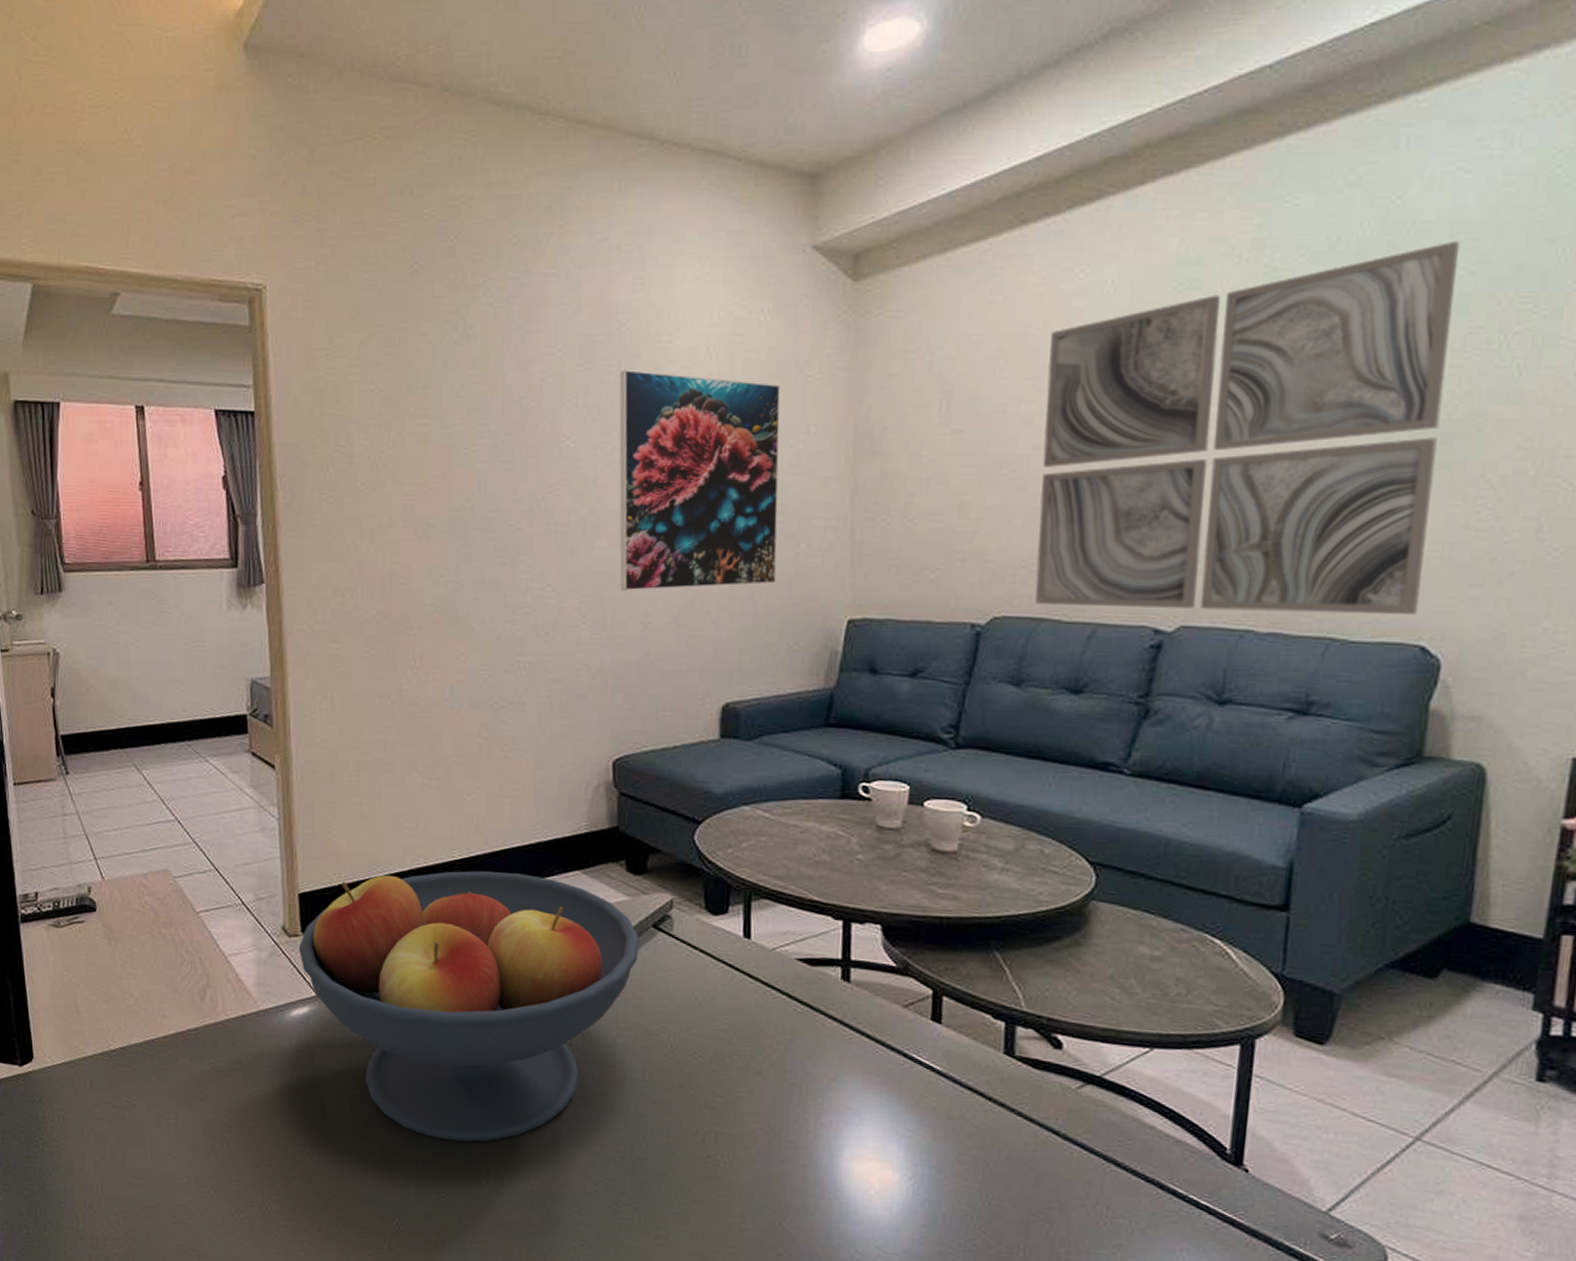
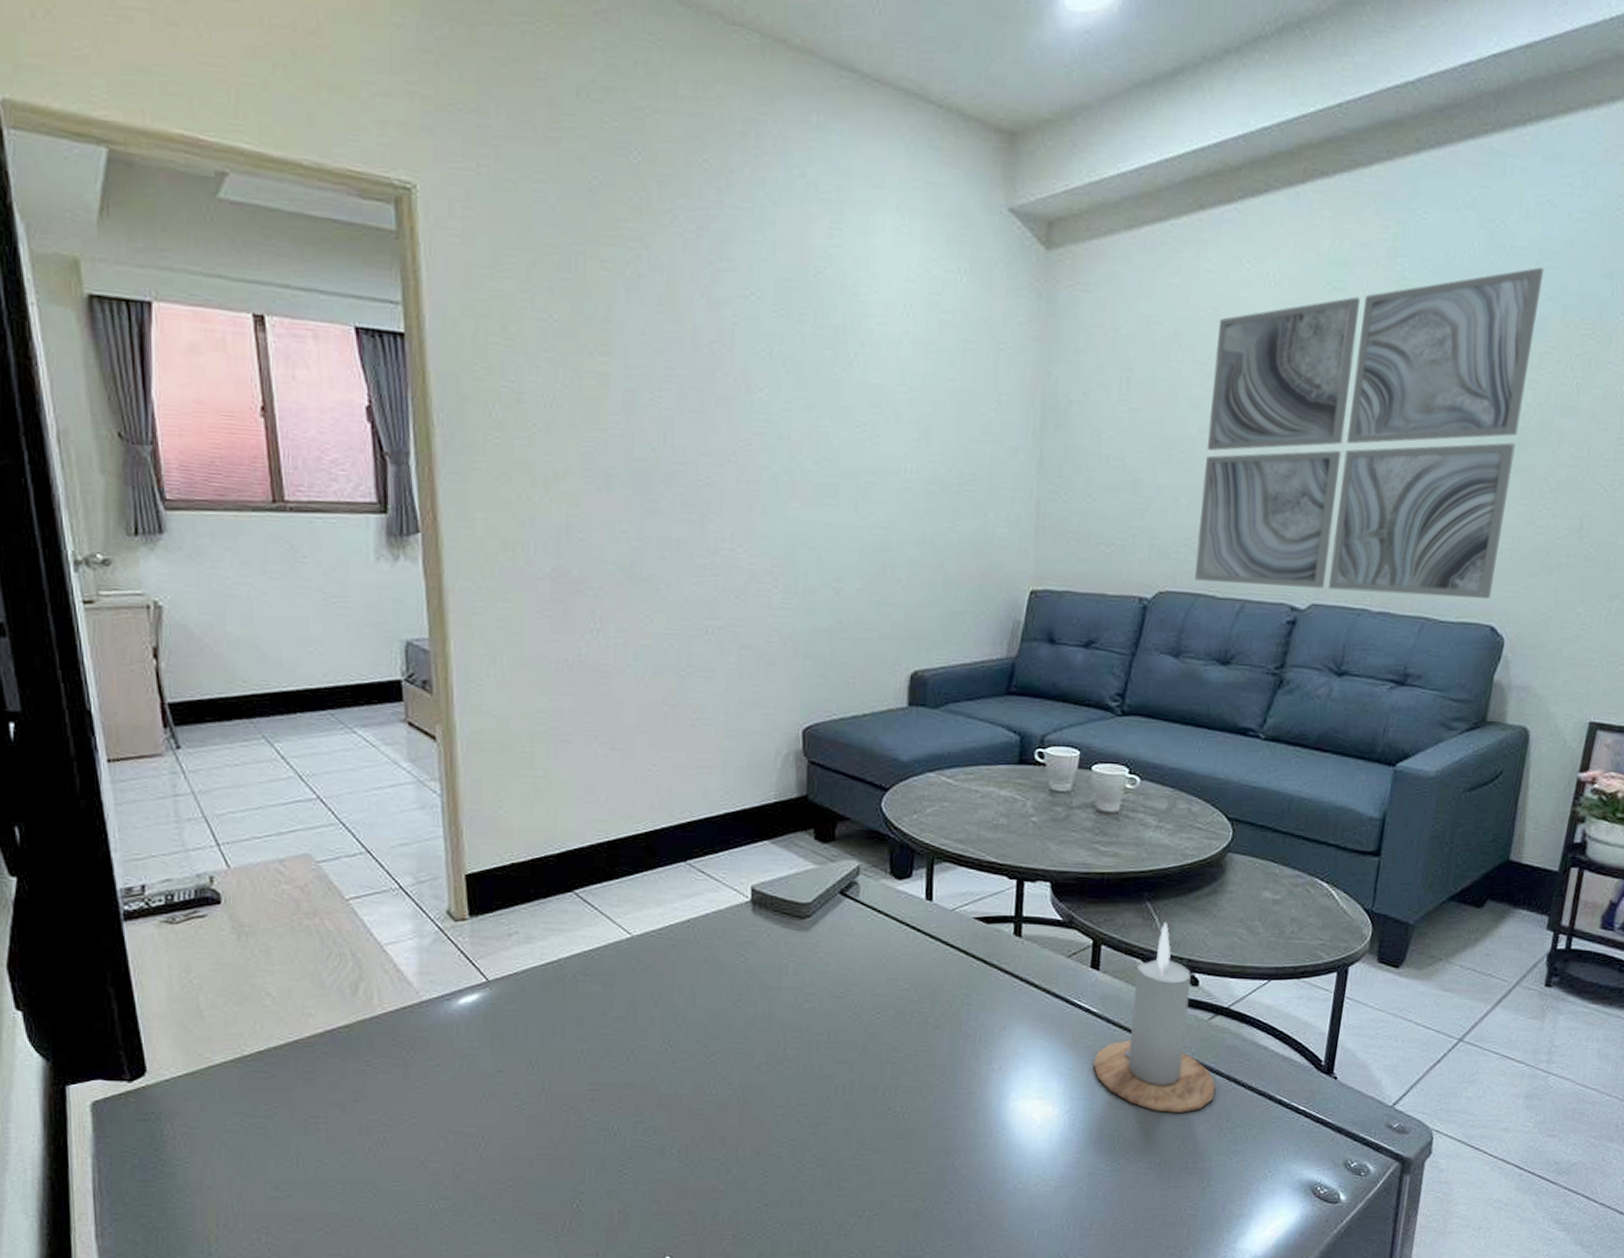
fruit bowl: present [298,871,640,1142] -> none [466,844,827,1118]
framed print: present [619,370,781,591] -> none [812,321,975,556]
candle: none [938,974,1091,1194] -> present [1092,922,1216,1113]

